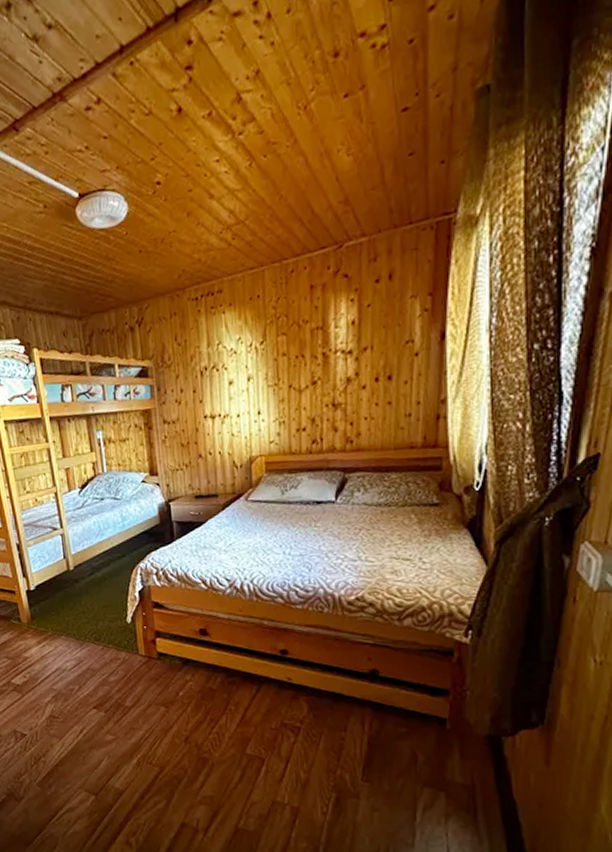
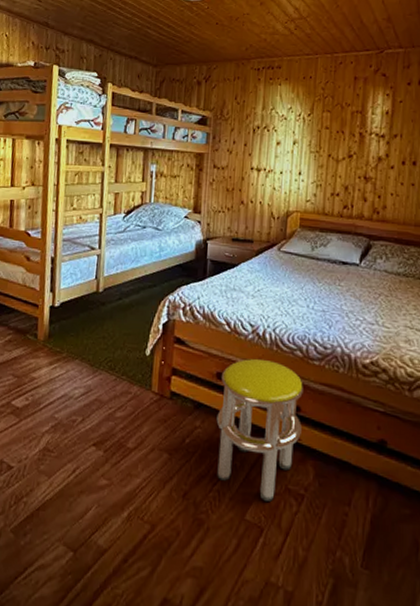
stool: none [204,610,292,736] -> present [216,358,303,501]

